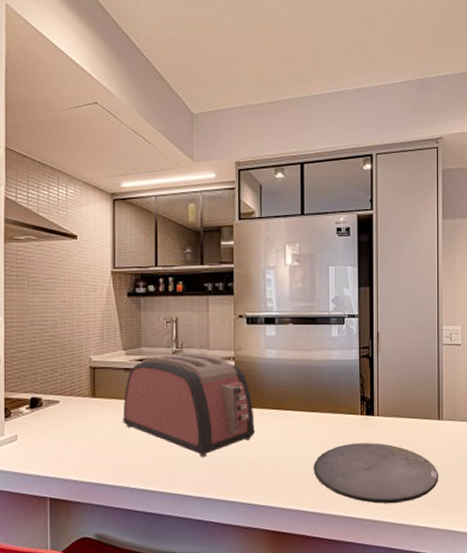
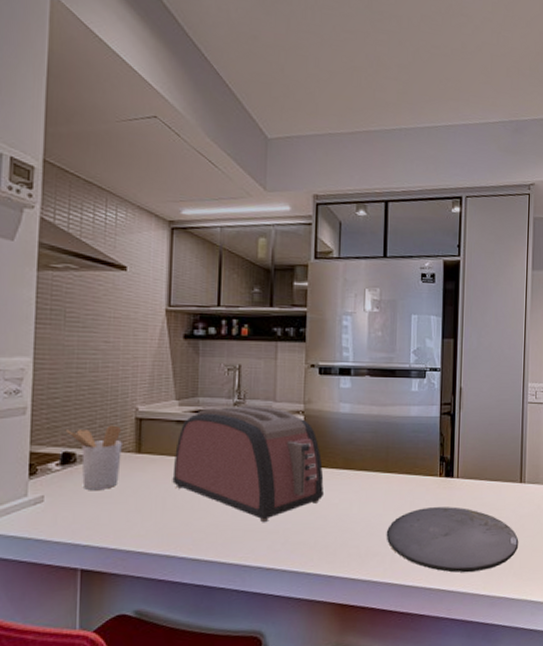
utensil holder: none [33,373,79,429] -> present [67,425,122,490]

